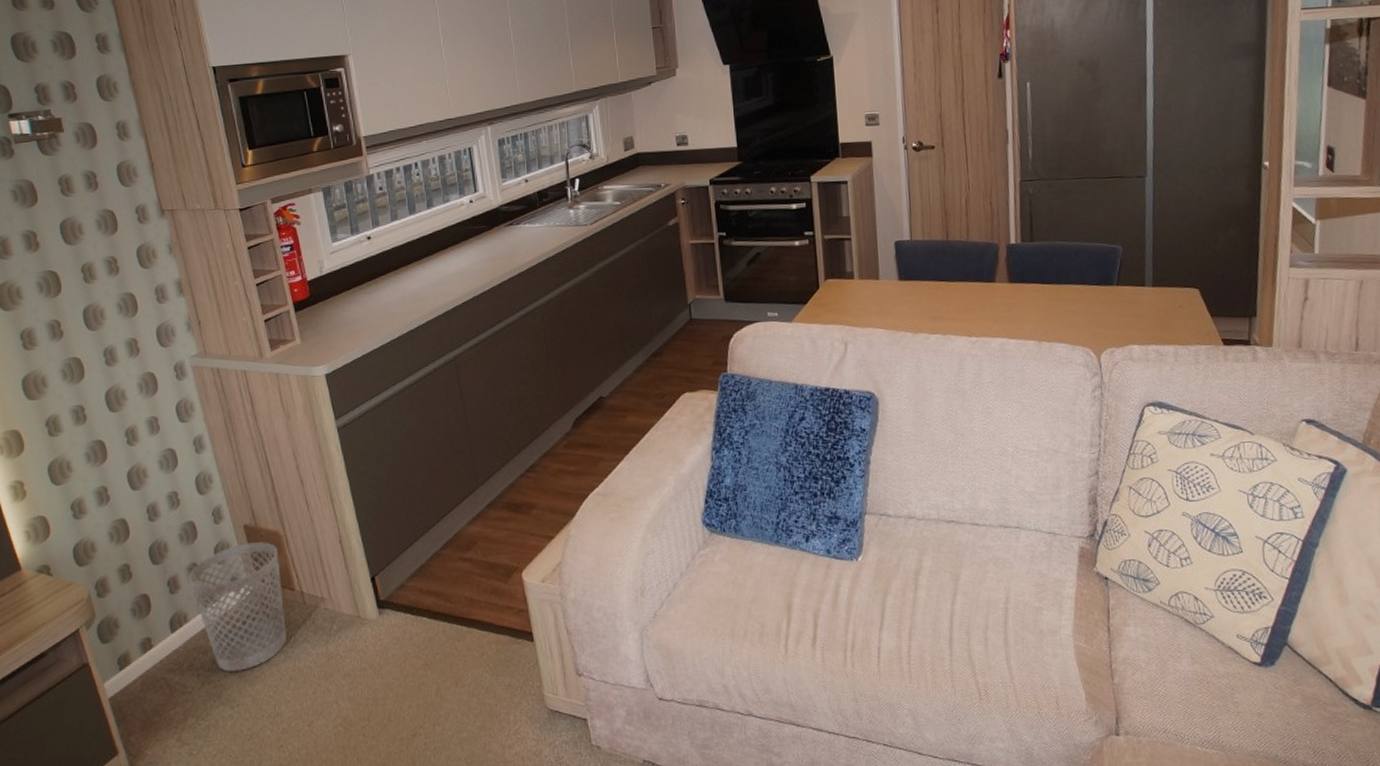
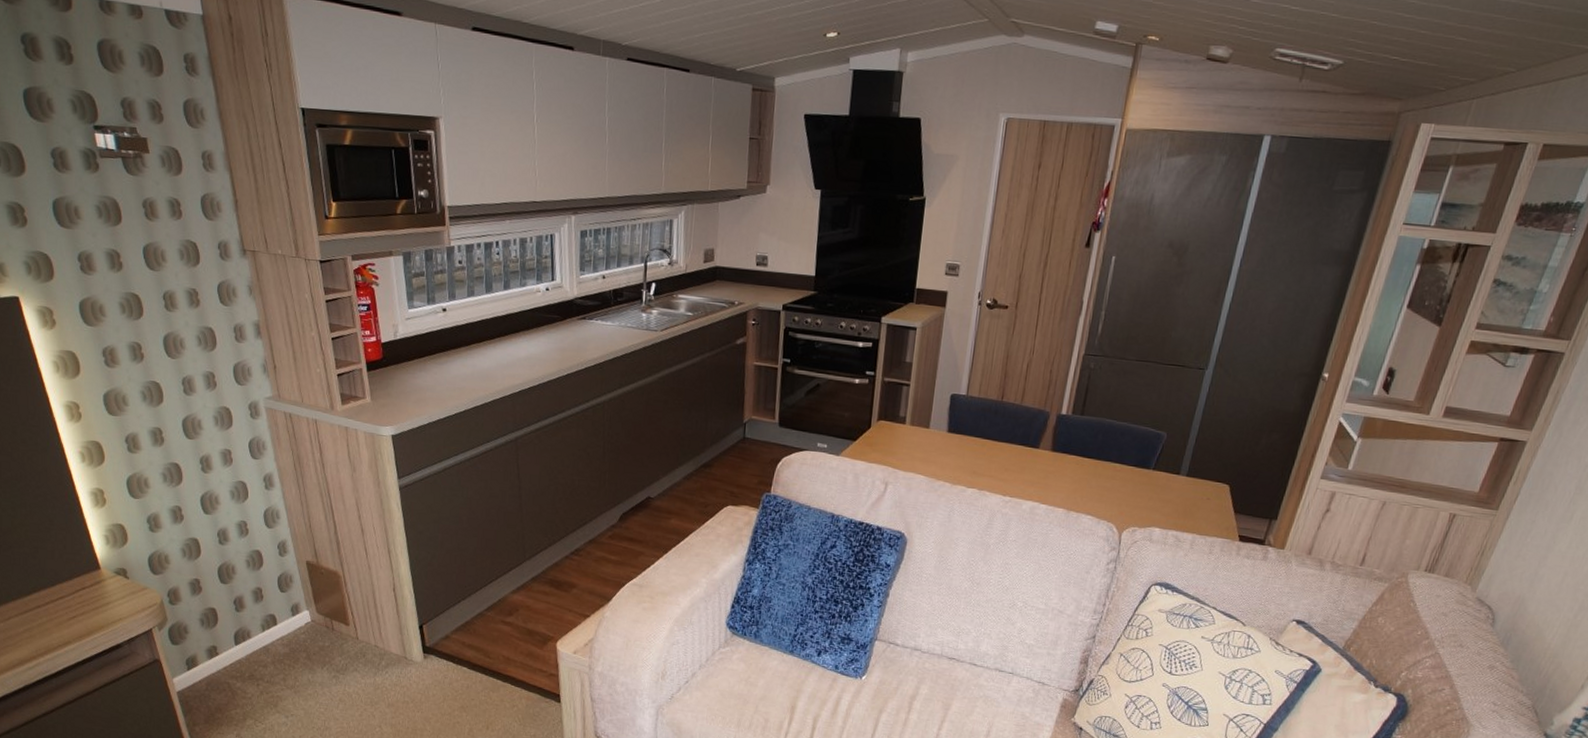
wastebasket: present [188,542,286,671] -> none [253,577,339,687]

